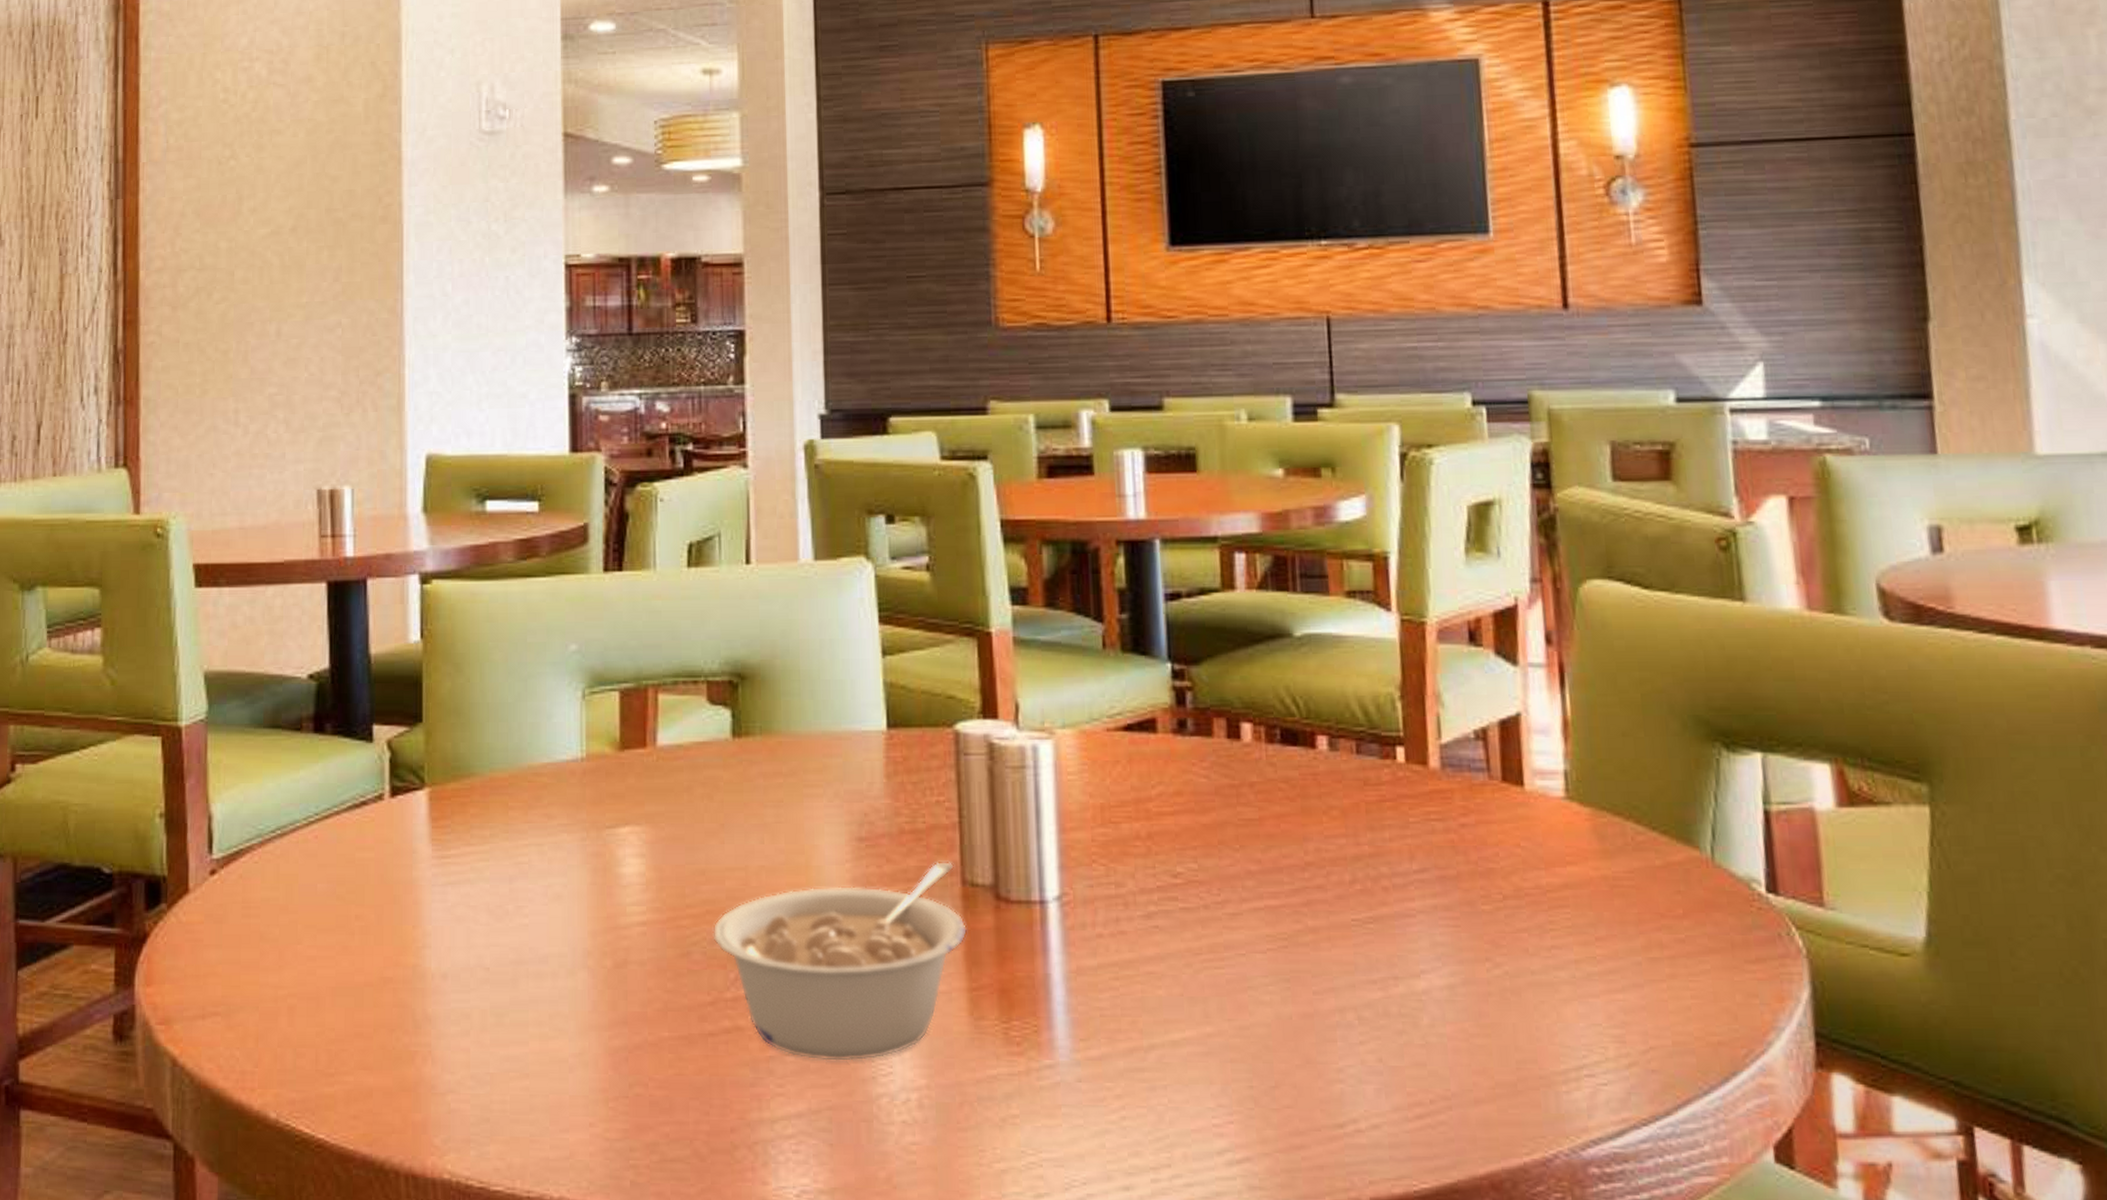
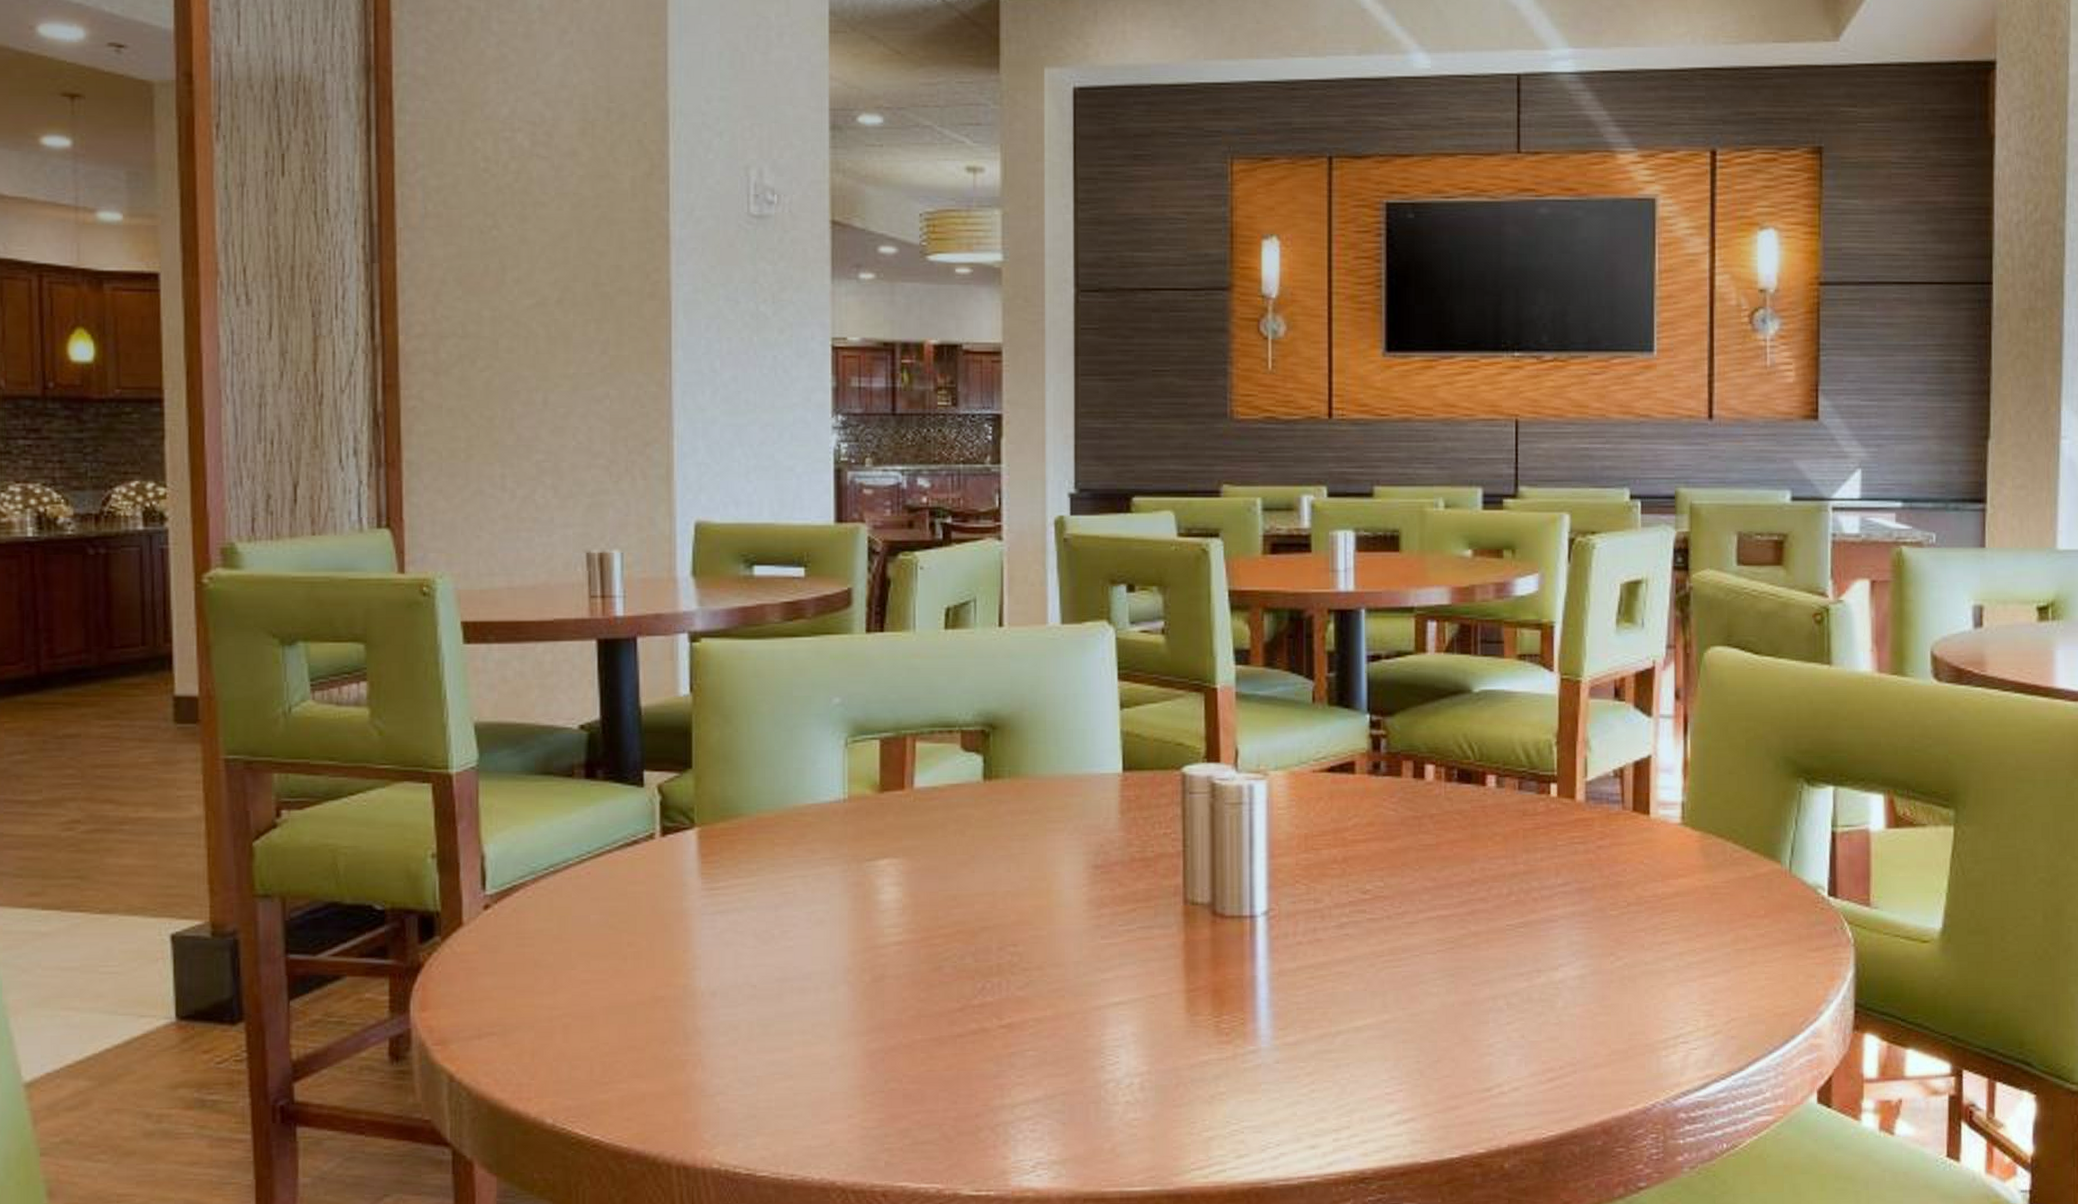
legume: present [712,860,968,1062] -> none [962,883,1188,1055]

